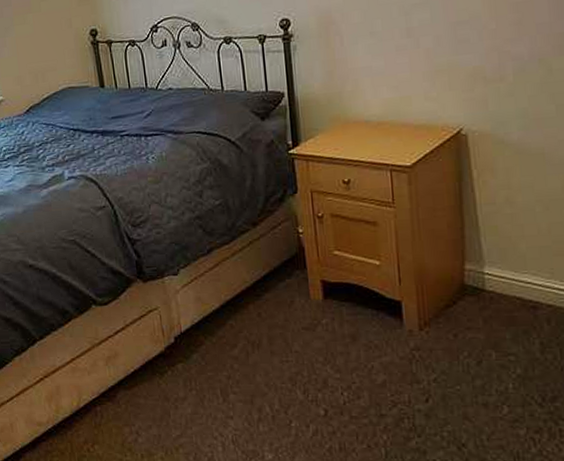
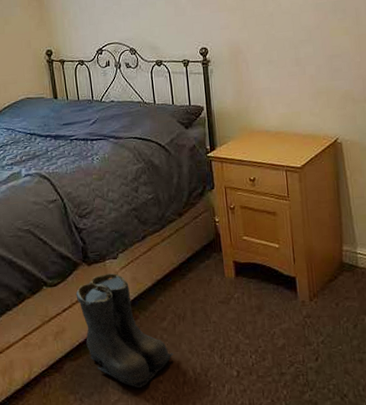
boots: none [129,291,246,424] -> present [76,273,174,388]

